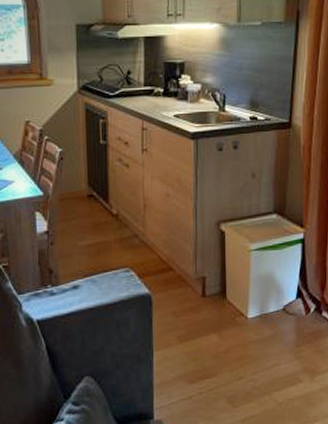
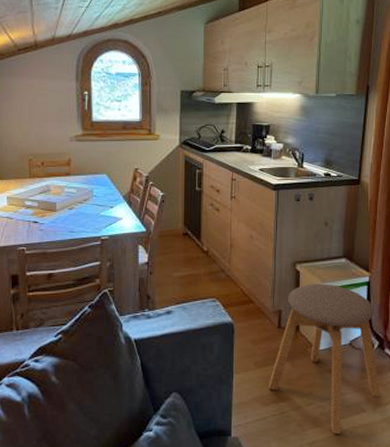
stool: none [194,244,318,408] -> present [269,284,380,434]

